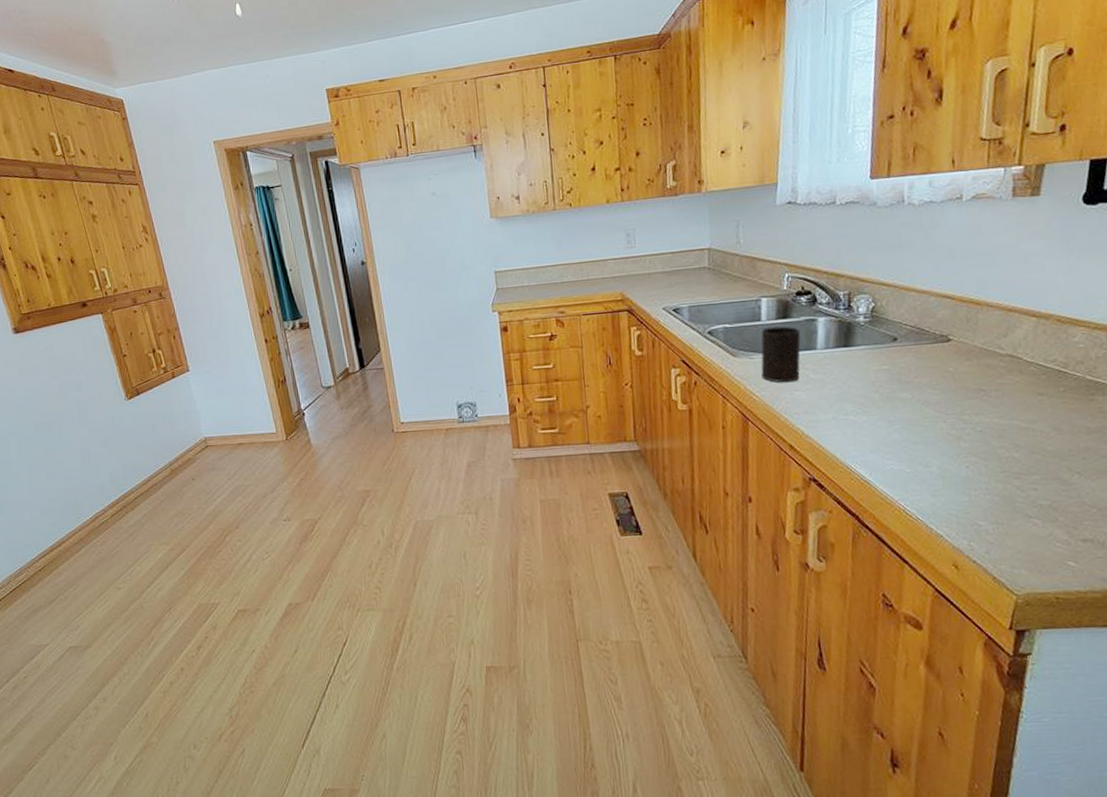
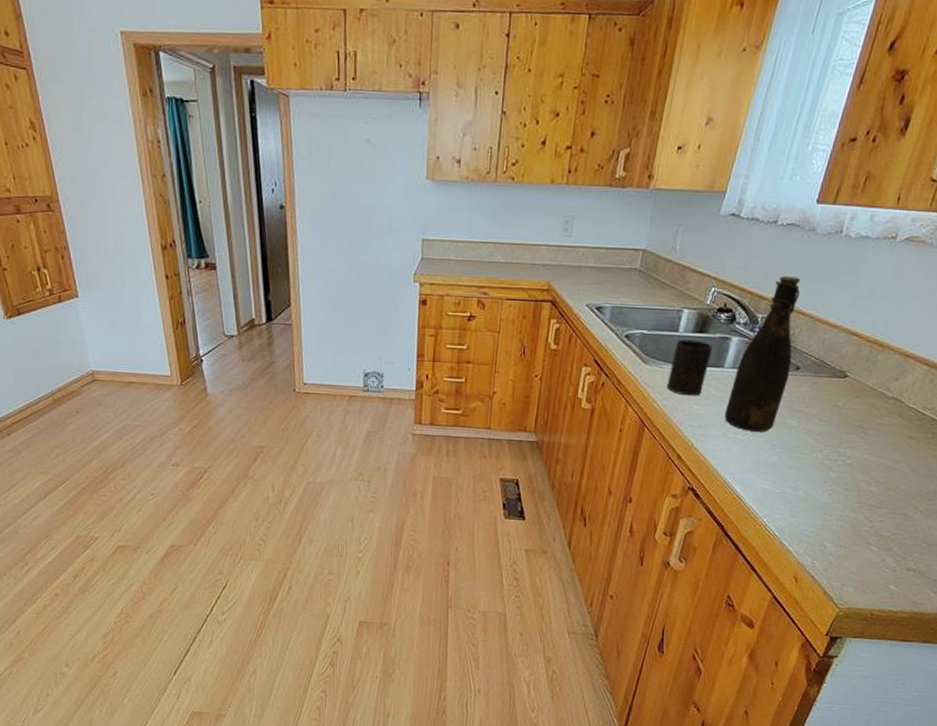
bottle: none [829,250,888,411] -> present [724,276,801,432]

